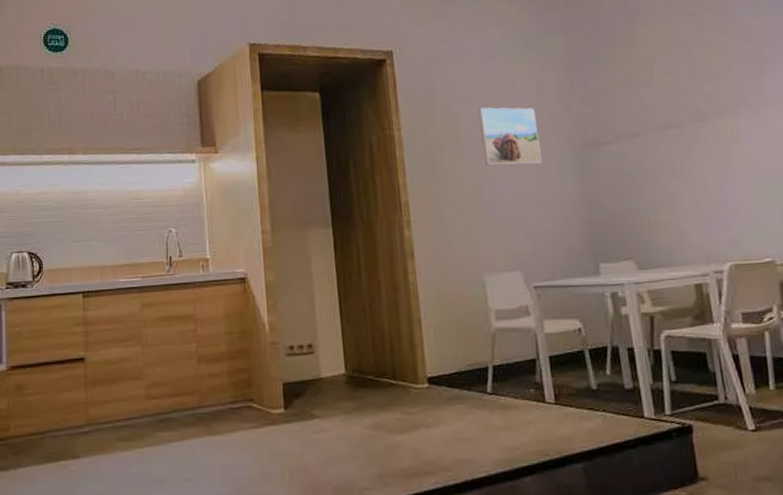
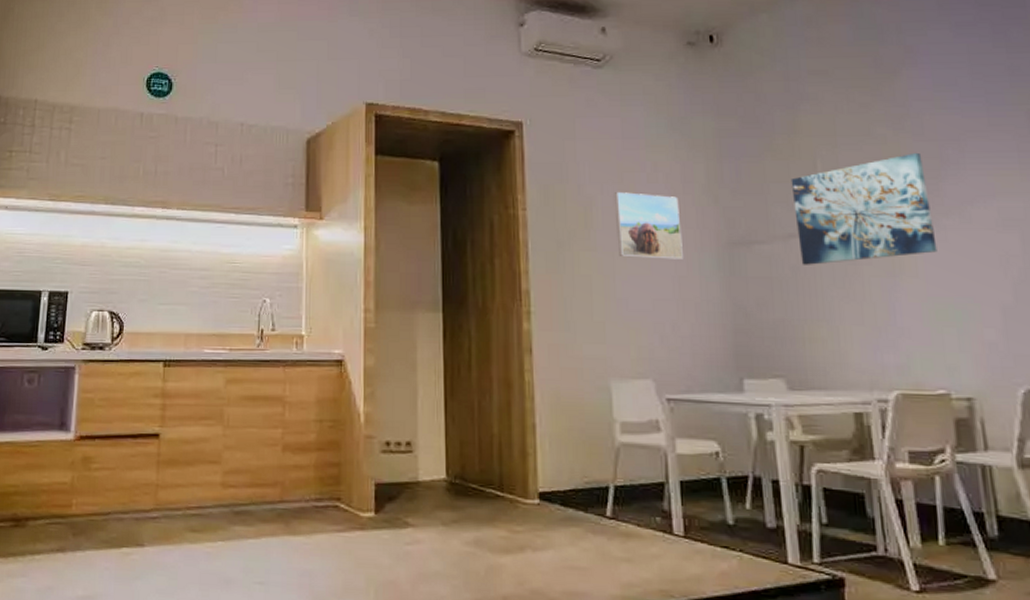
wall art: none [632,54,760,160] -> present [791,153,938,265]

